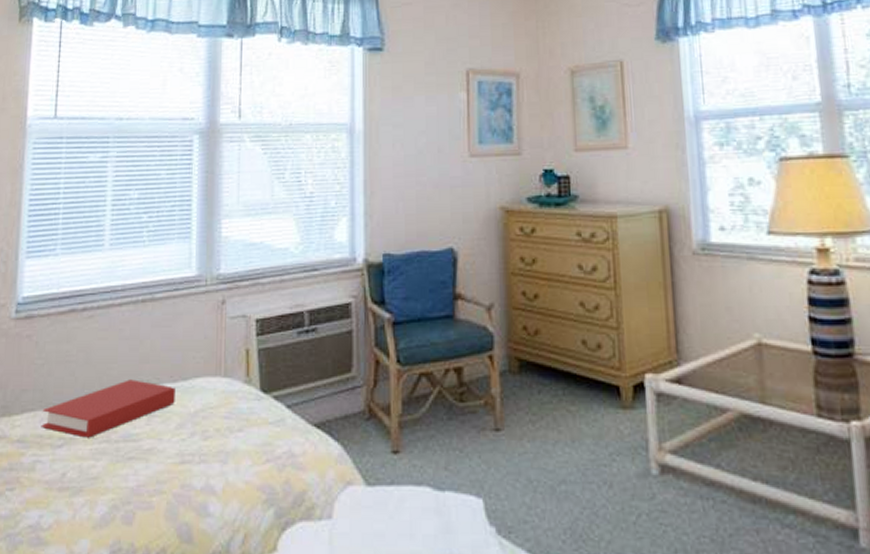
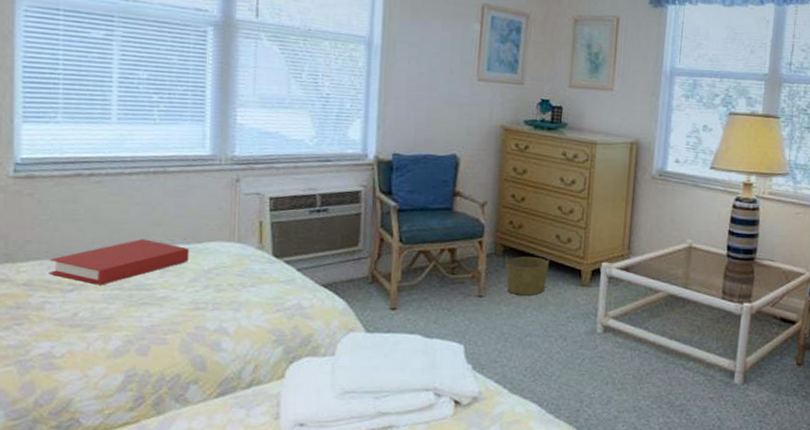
basket: none [522,372,578,426] -> present [505,256,550,296]

